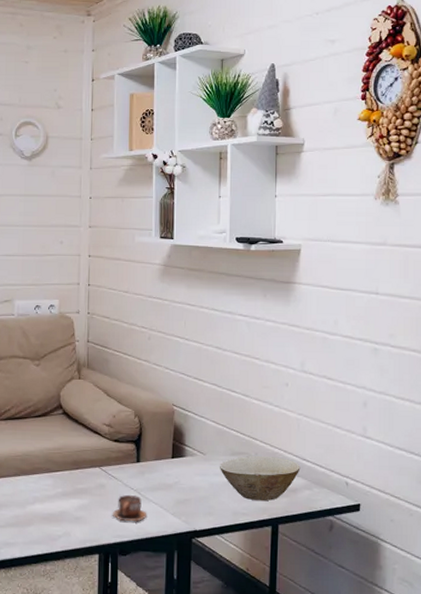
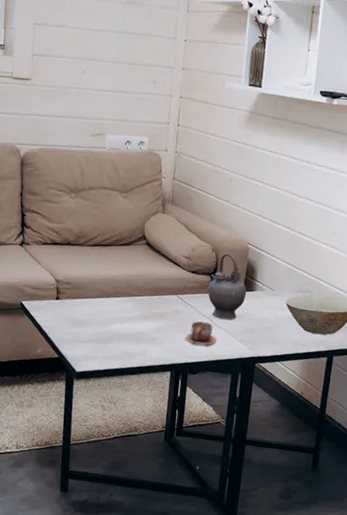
teapot: none [133,416,176,492] -> present [208,252,247,320]

